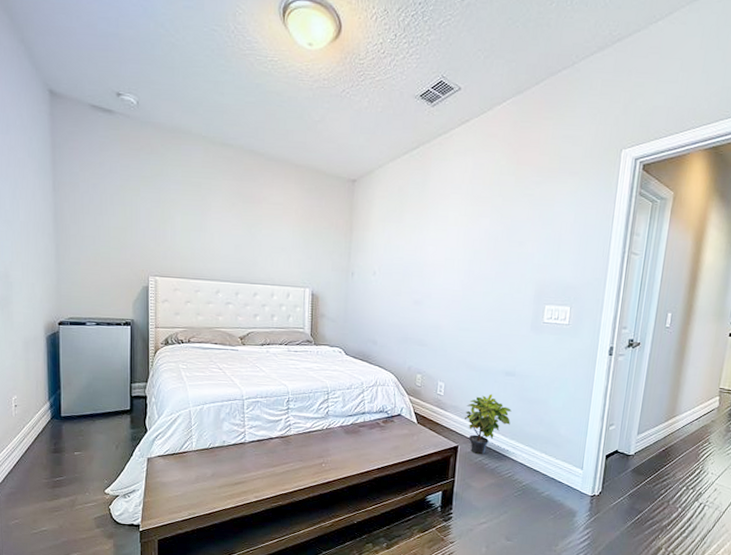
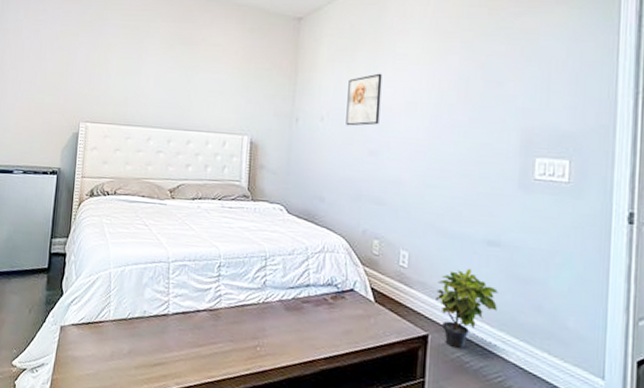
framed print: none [394,233,426,280] -> present [346,73,382,126]

